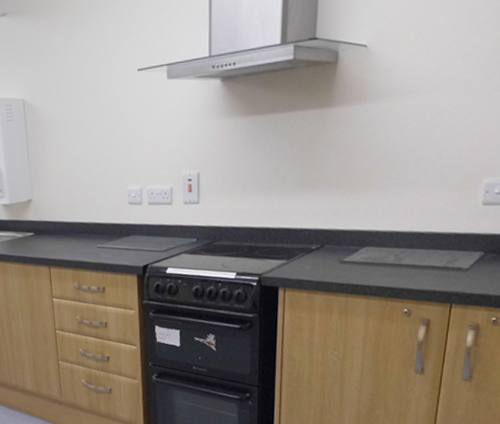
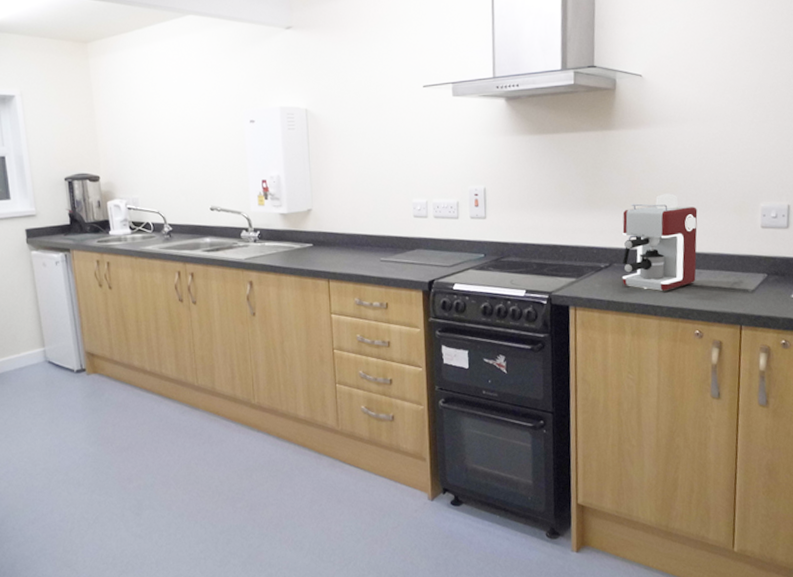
coffee maker: none [332,172,416,271] -> present [622,193,698,291]

